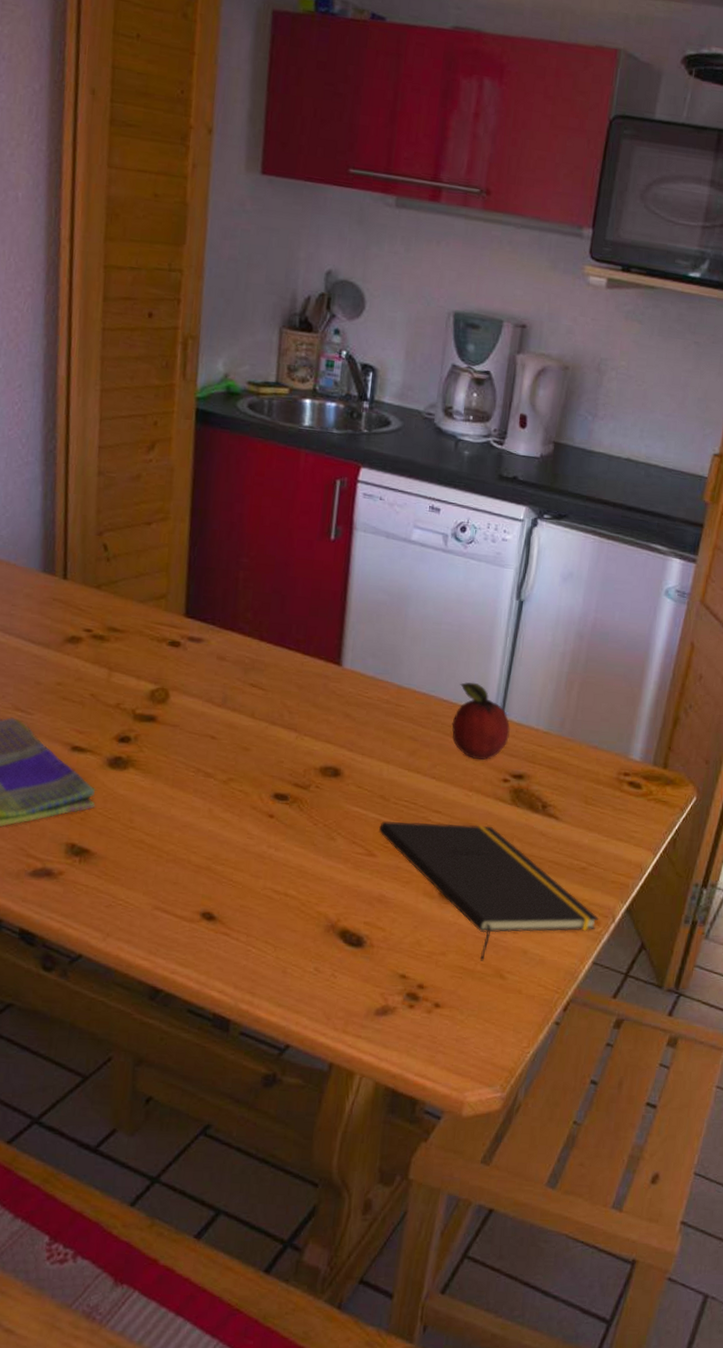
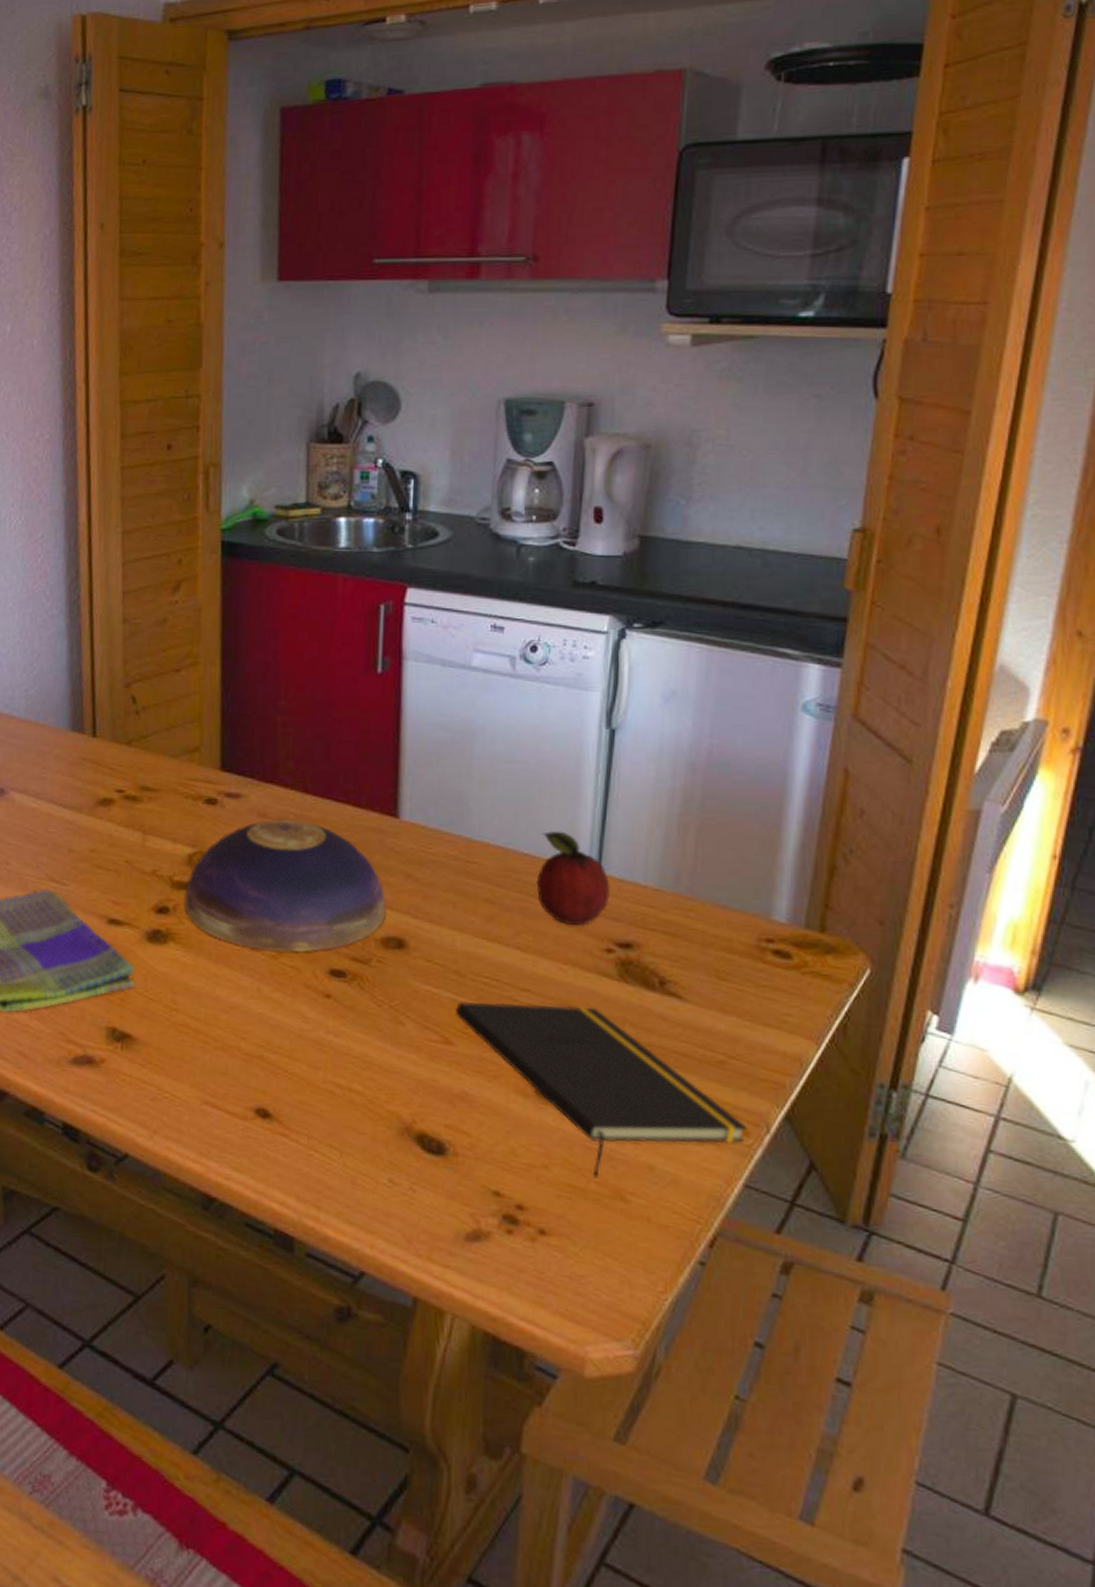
decorative bowl: none [144,662,326,779] -> present [183,819,386,953]

